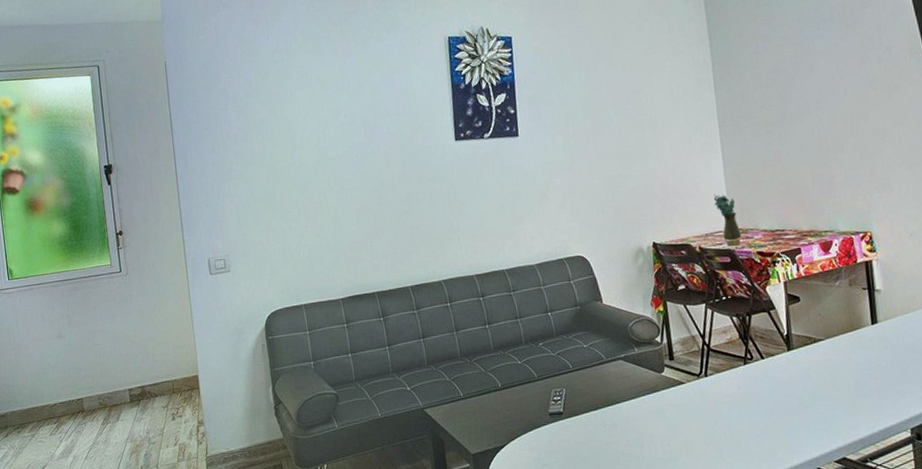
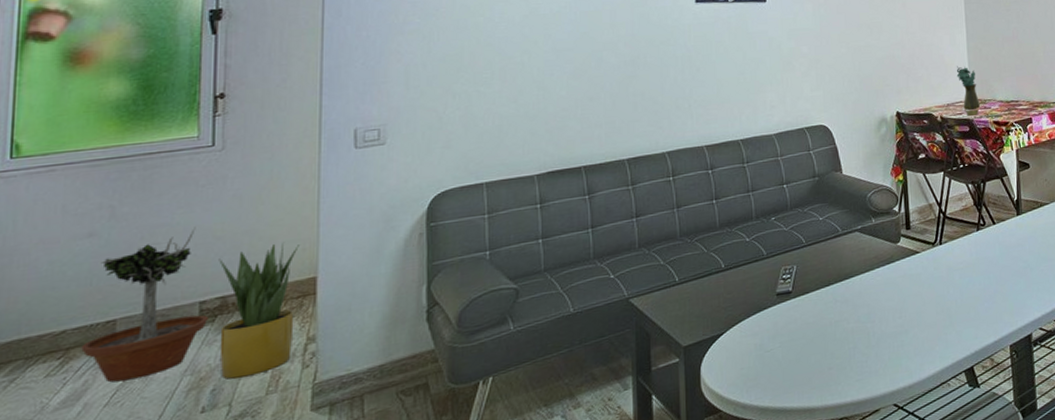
potted tree: none [66,333,135,443] -> present [81,226,208,383]
planter: none [136,347,190,448] -> present [219,242,299,380]

